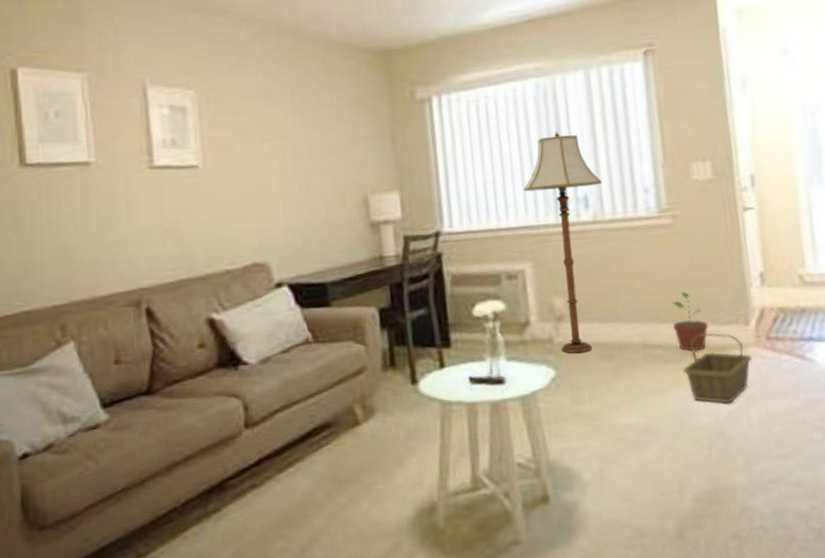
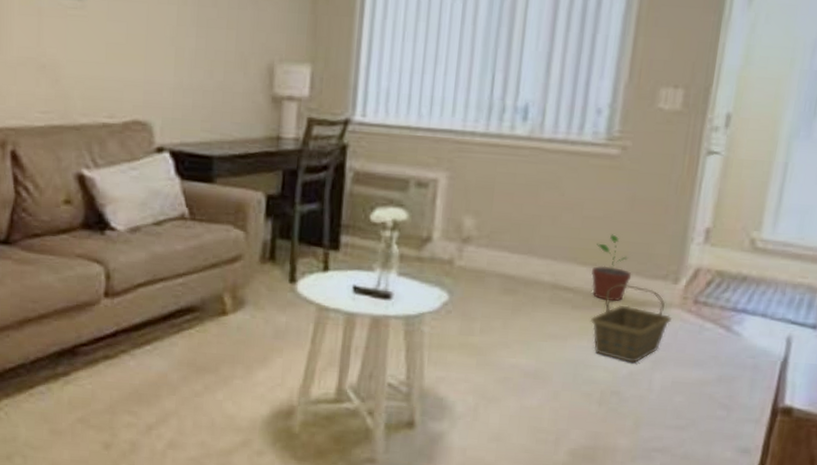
floor lamp: present [523,130,602,353] -> none [455,21,550,281]

